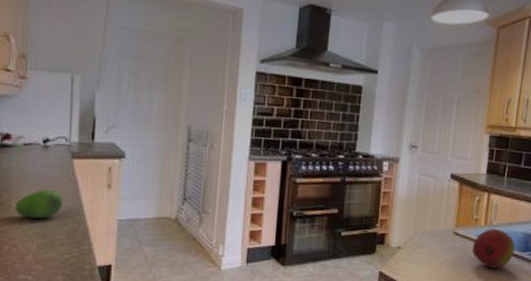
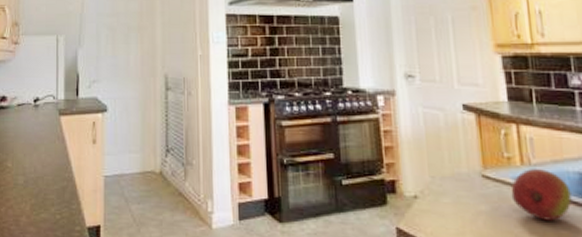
fruit: present [16,190,64,219] -> none [11,148,53,179]

